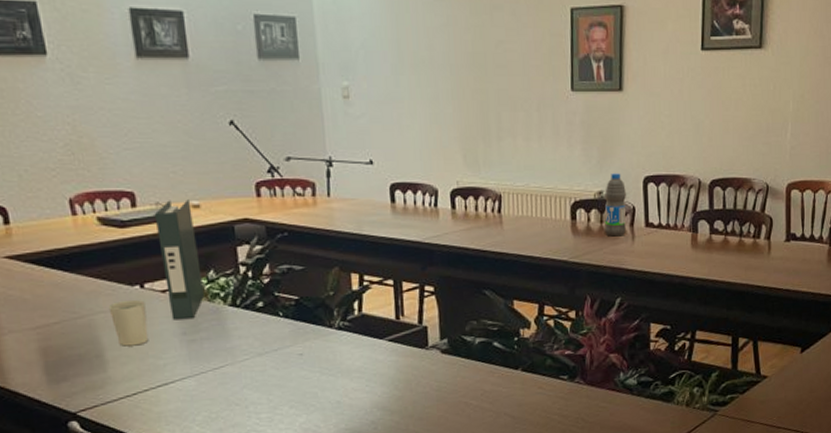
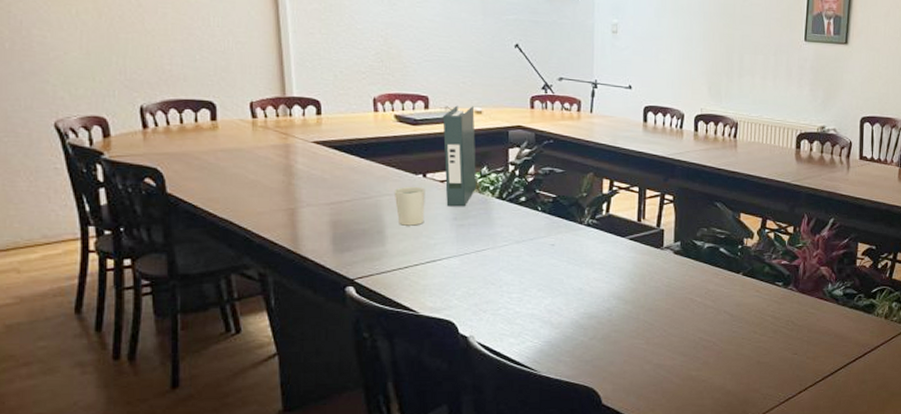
water bottle: present [603,172,627,237] -> none [823,111,846,166]

